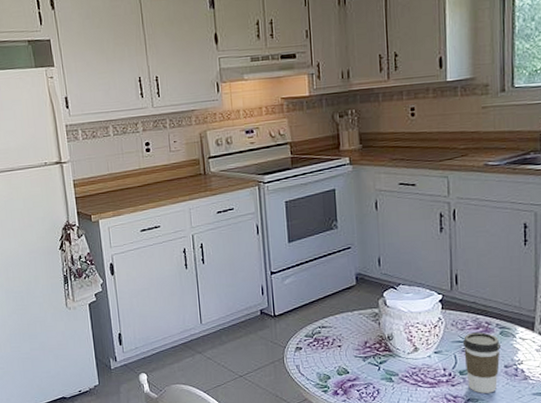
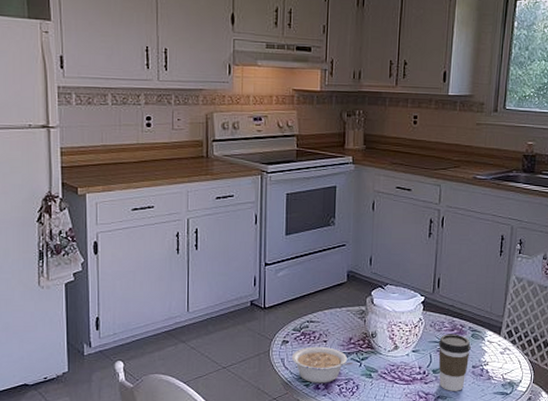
legume: none [306,351,371,389] -> present [291,346,353,383]

